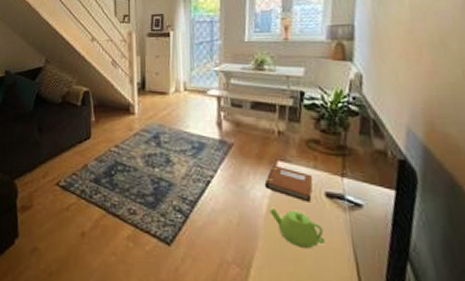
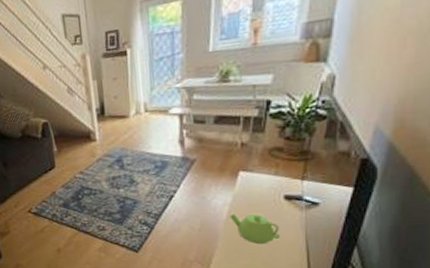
notebook: present [264,165,313,202] -> none [225,175,273,206]

